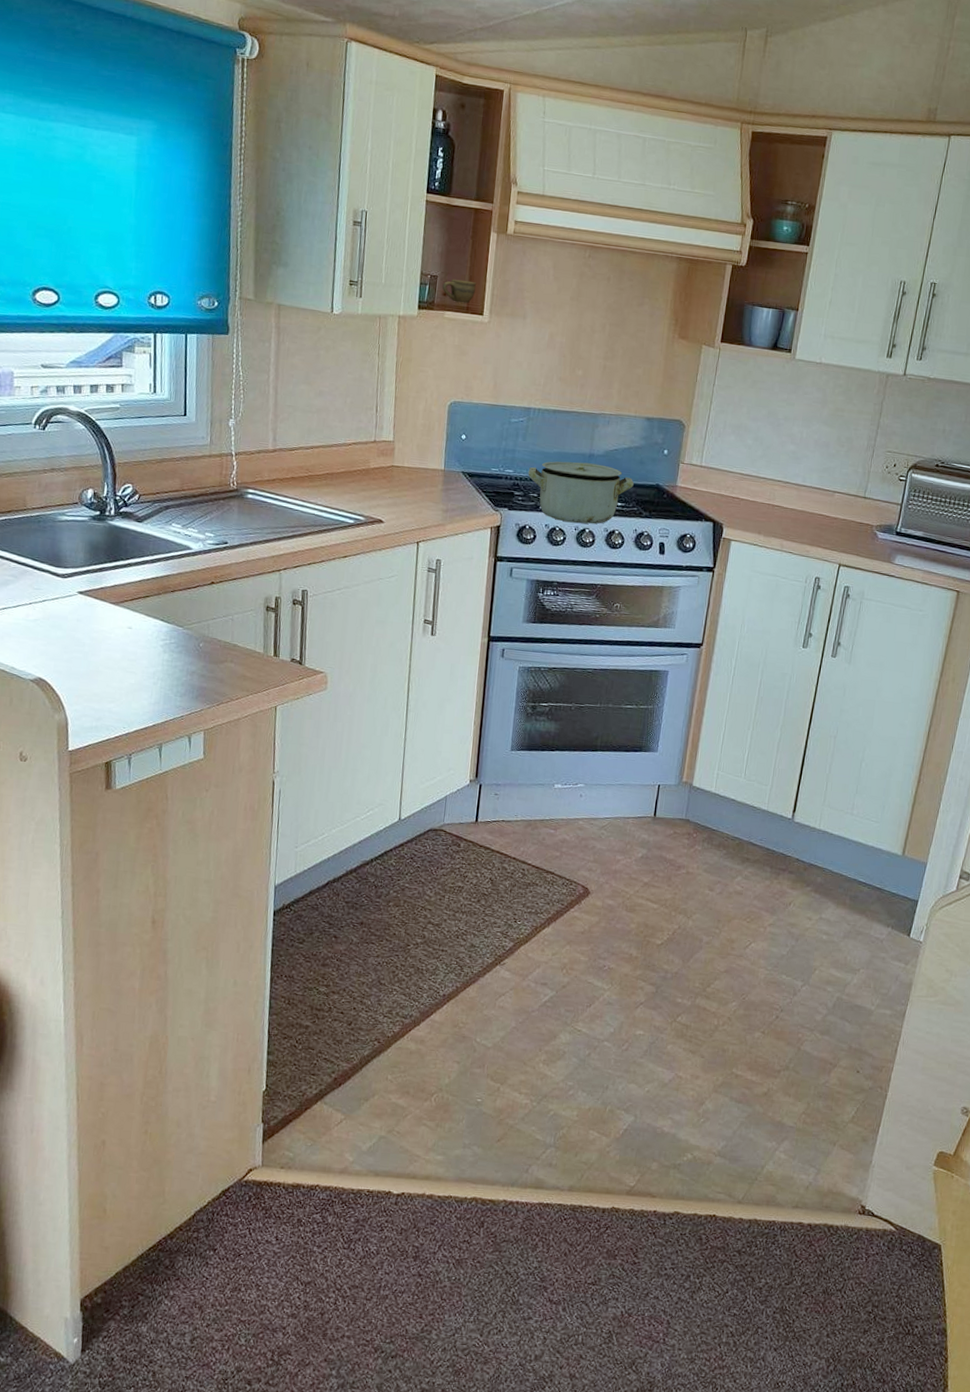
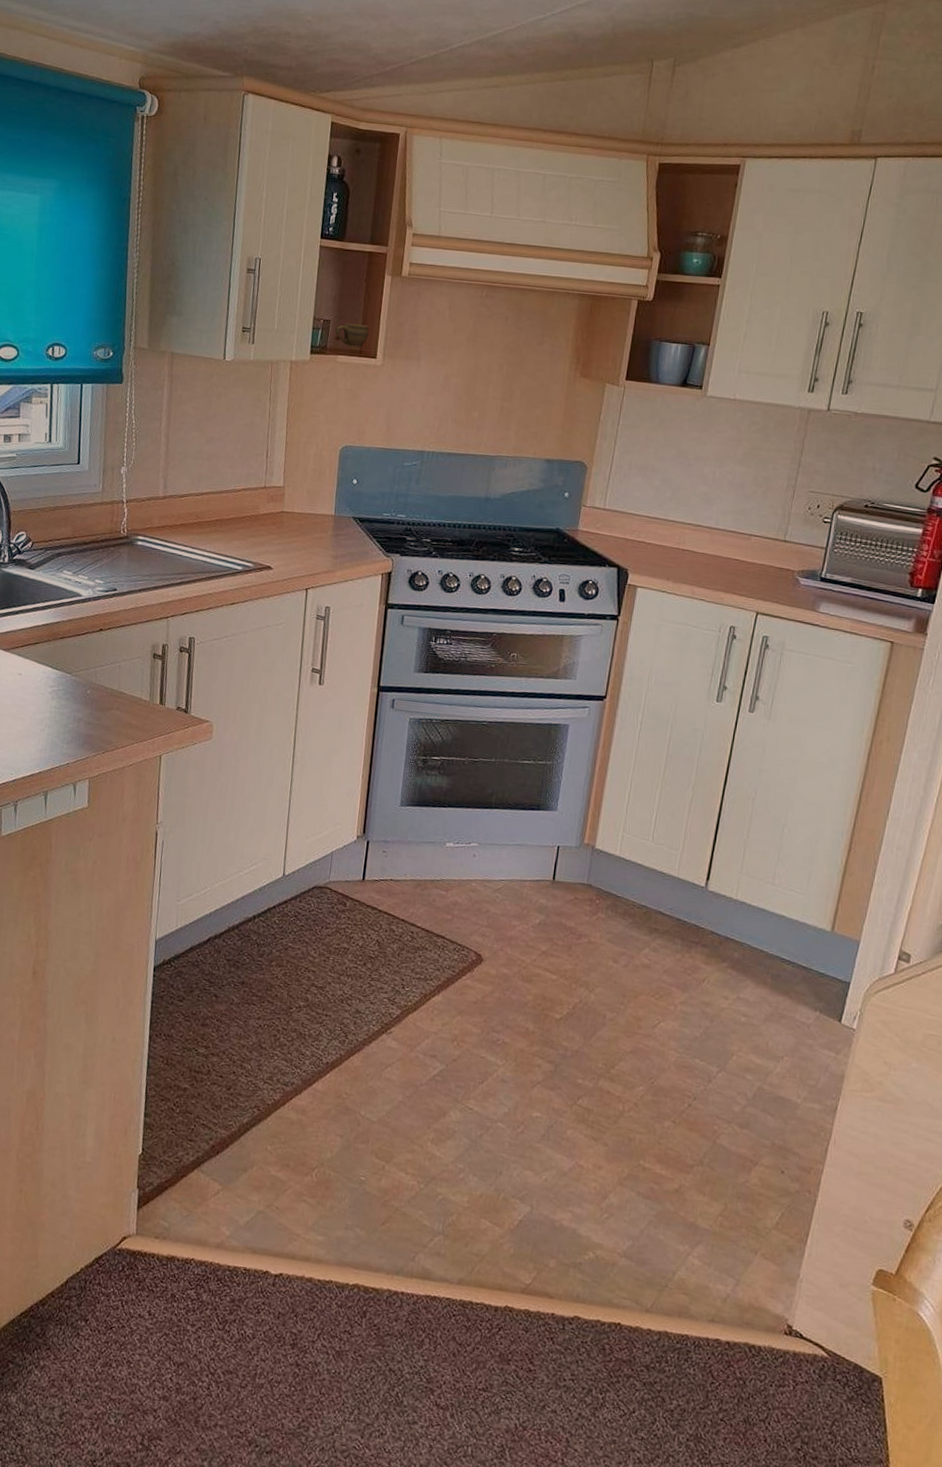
cooking pot: present [528,461,634,524] -> none [421,505,532,570]

